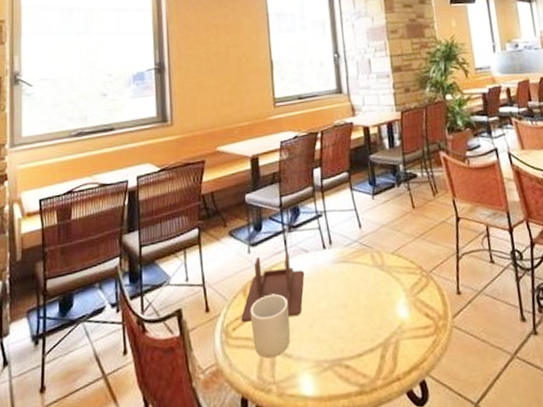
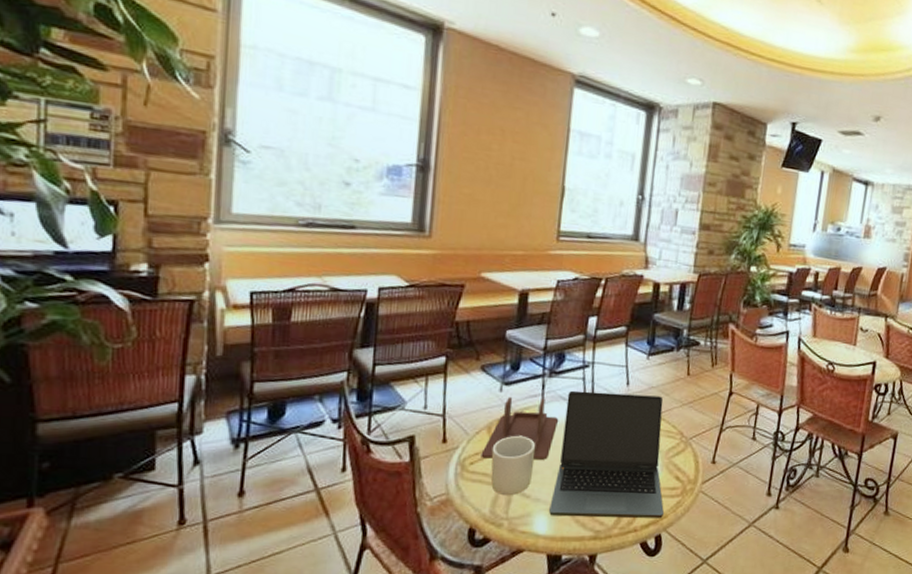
laptop: none [308,233,424,374] -> present [549,390,665,518]

